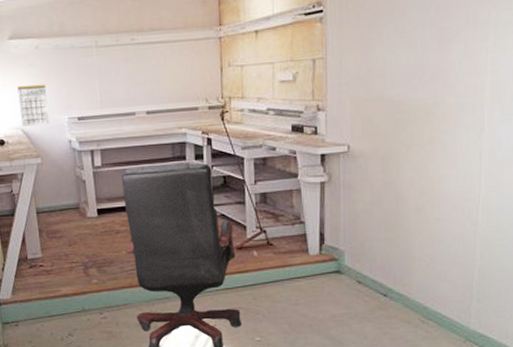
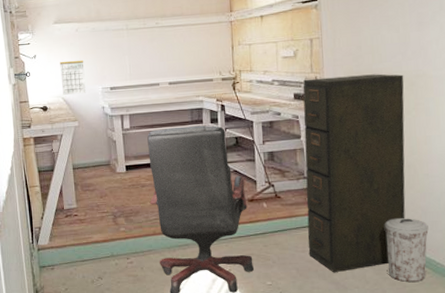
filing cabinet: none [302,101,419,326] -> present [303,74,406,272]
trash can: none [388,267,436,337] -> present [385,218,429,283]

